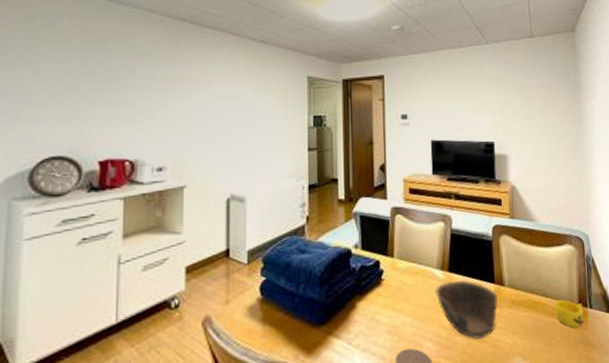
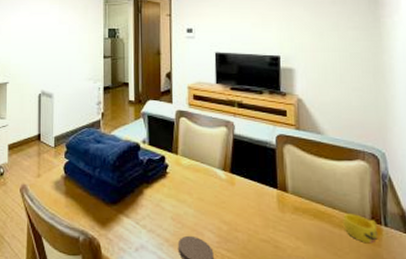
bowl: present [435,280,498,339] -> none [217,181,280,238]

